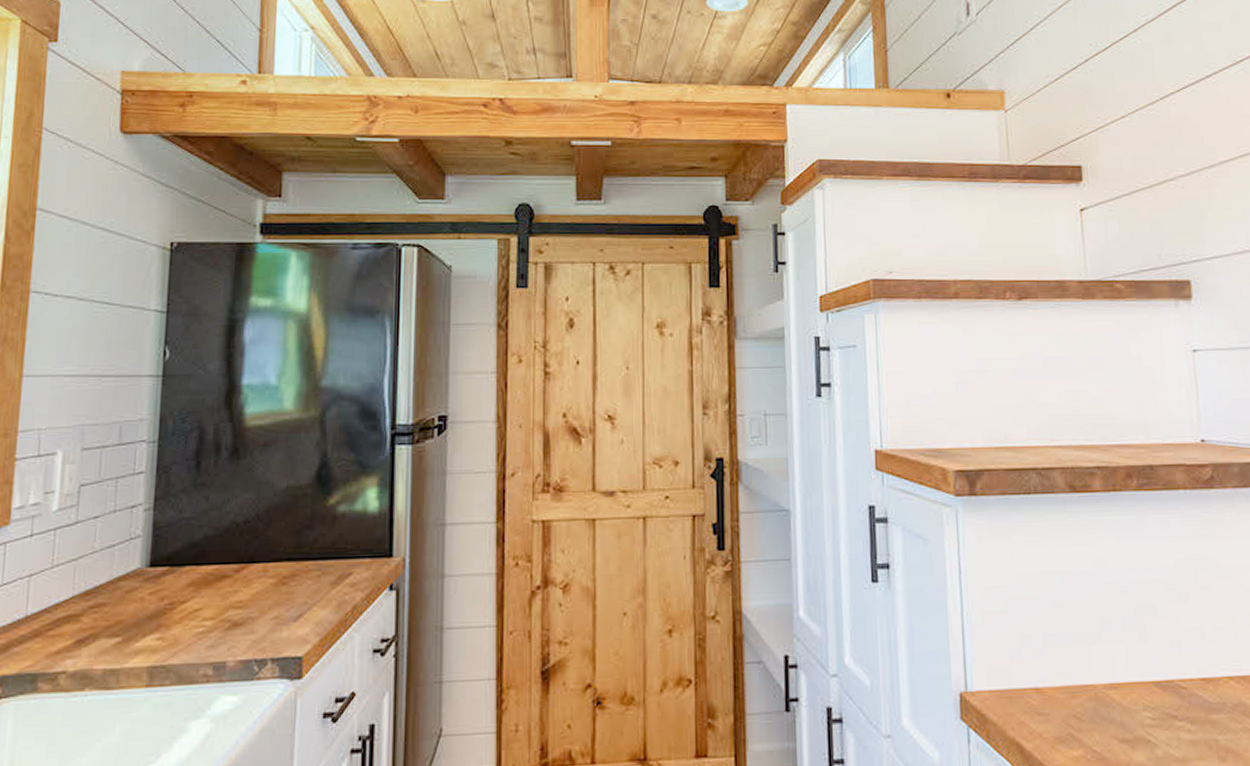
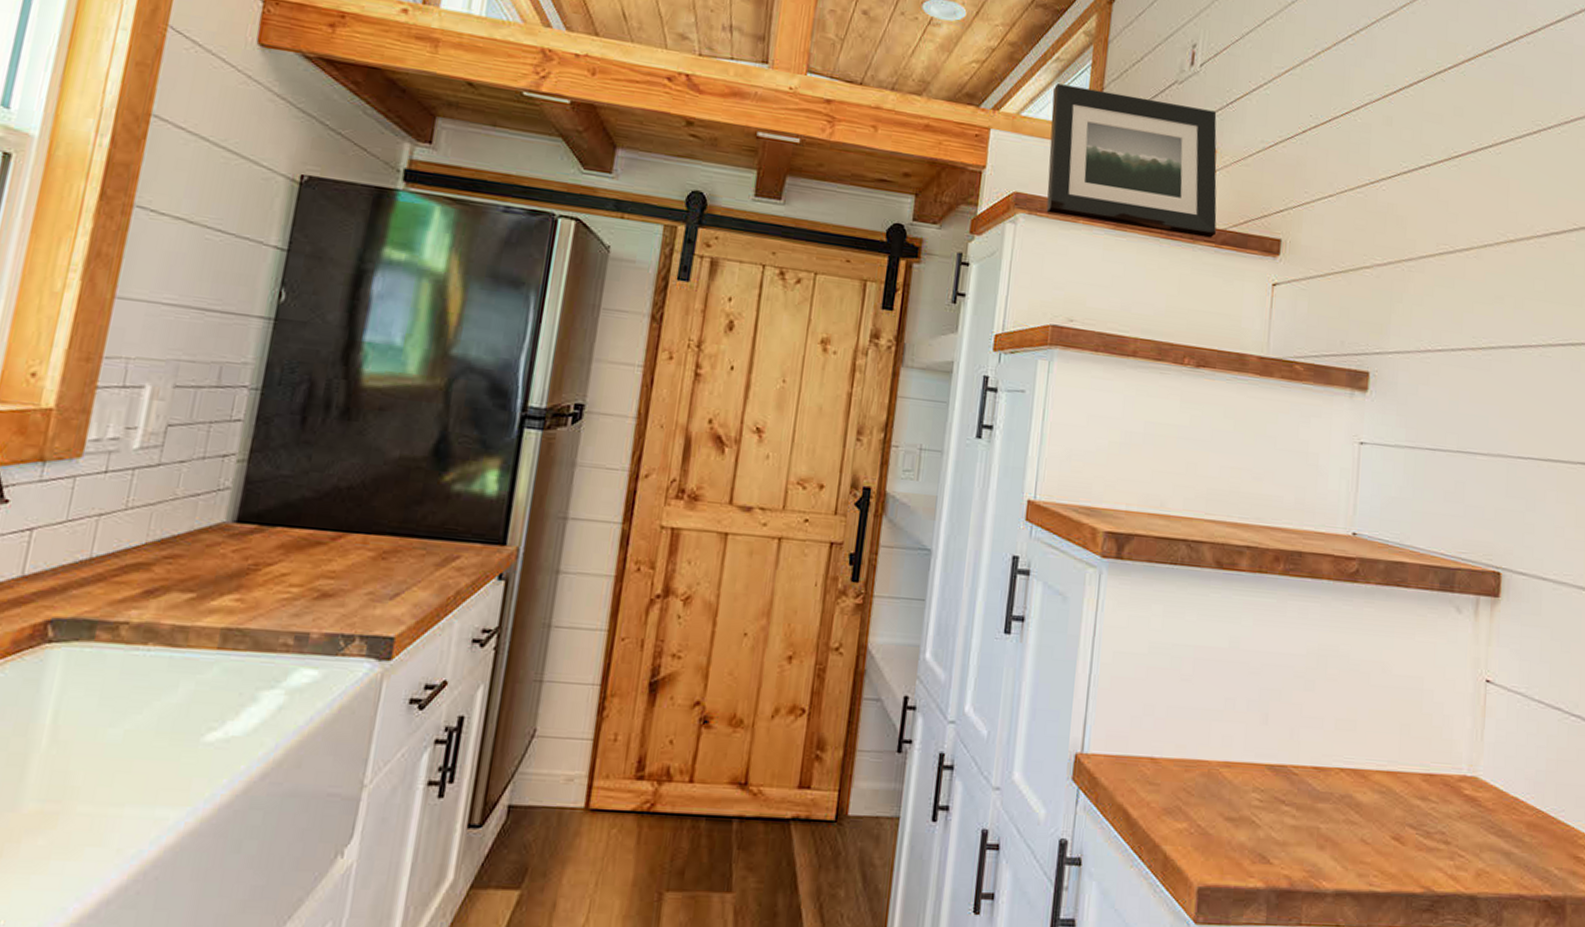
picture frame: none [840,53,1017,175] -> present [1046,83,1217,238]

